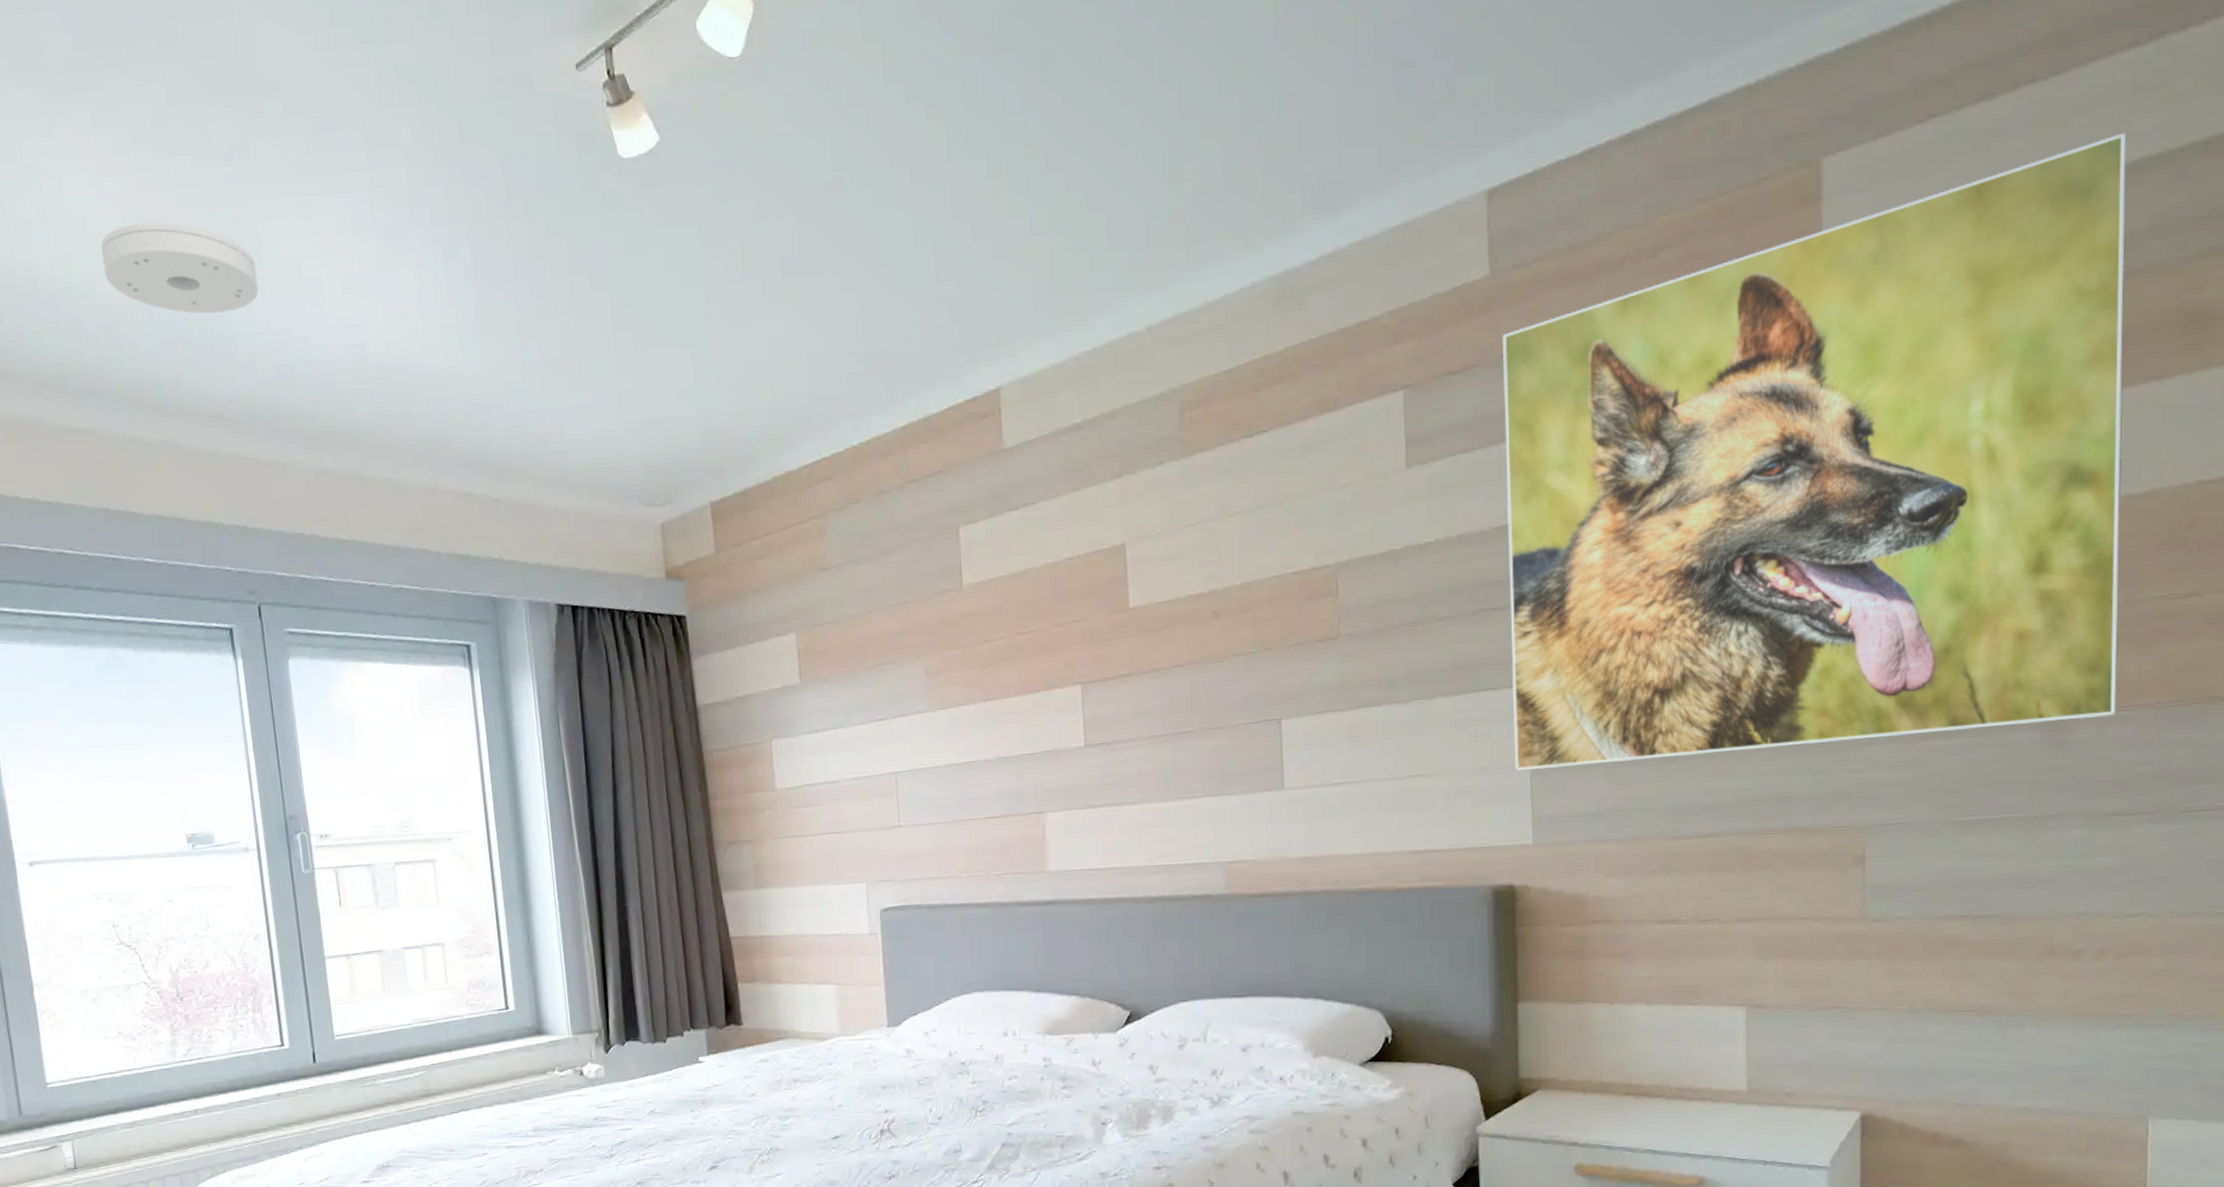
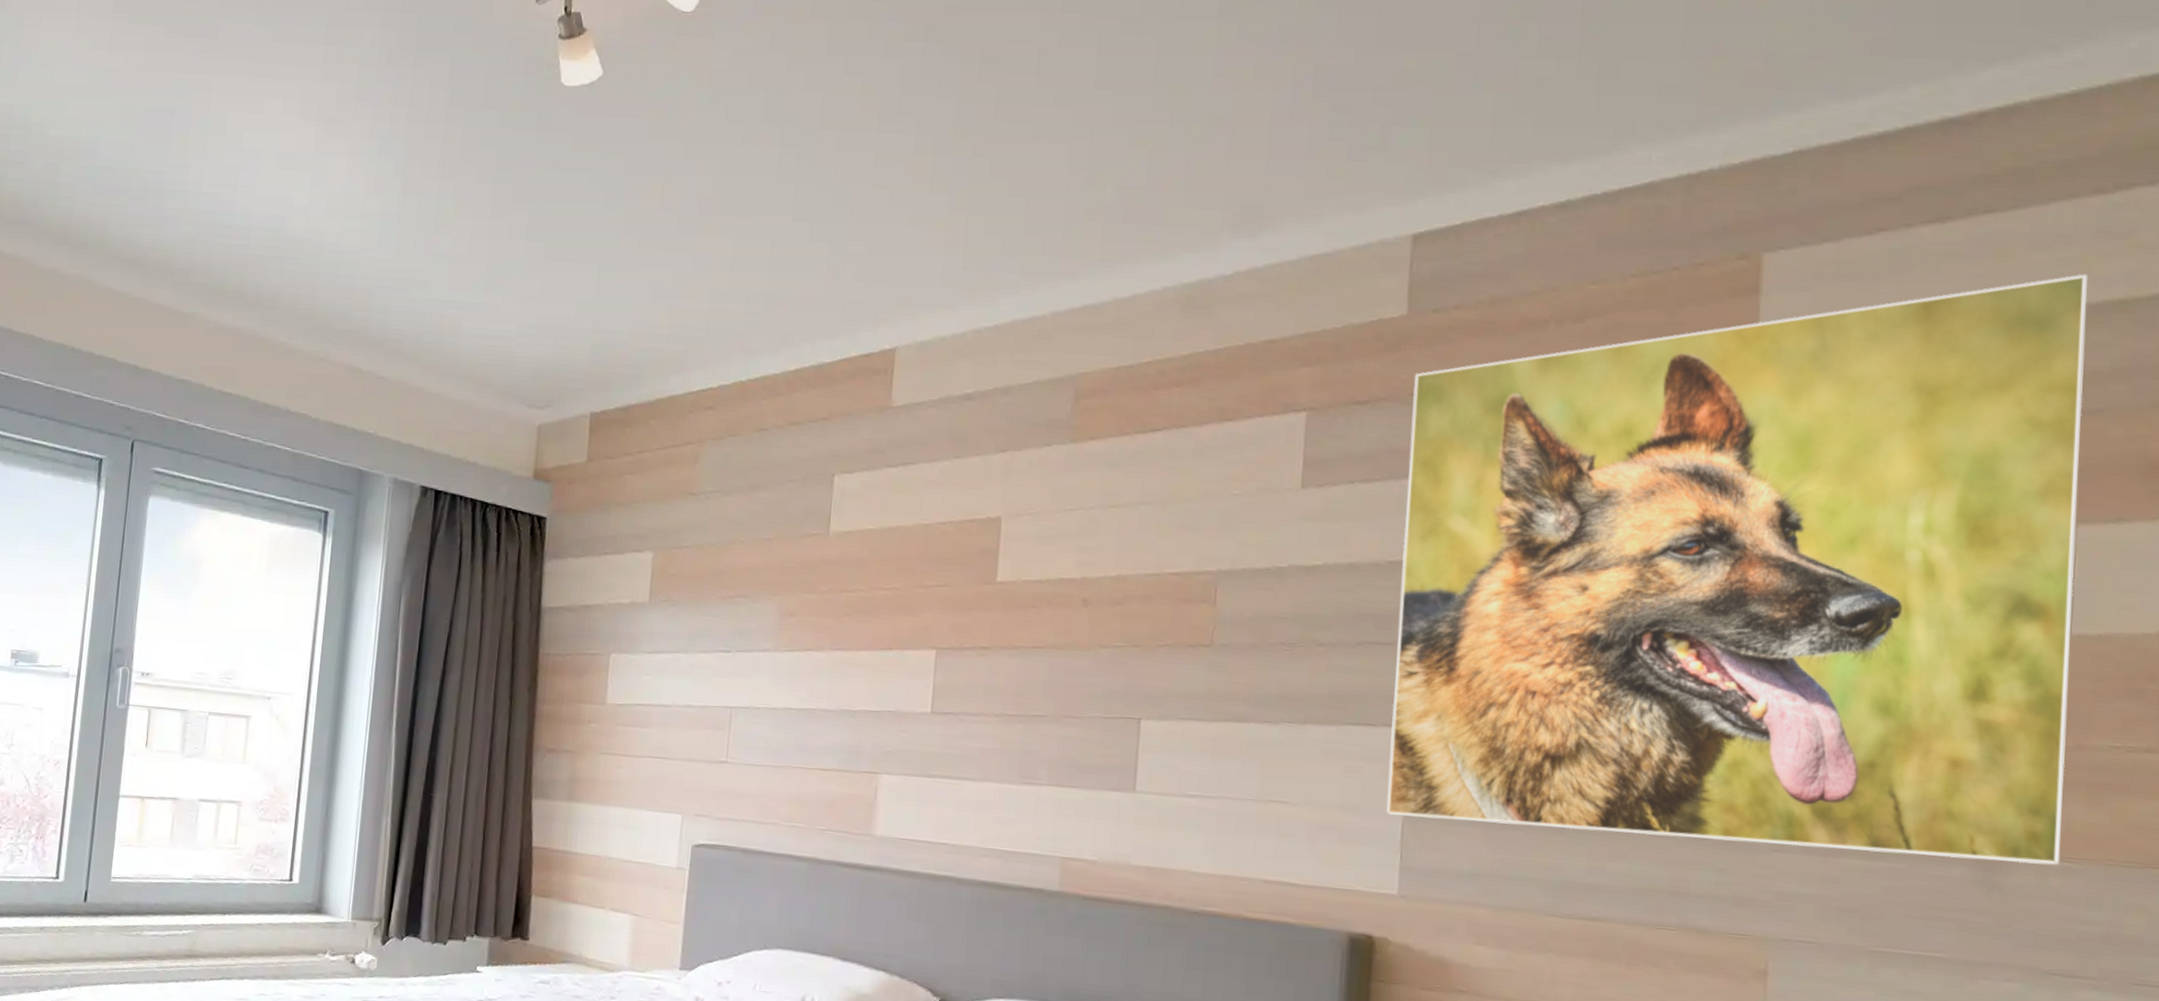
smoke detector: present [101,222,259,314] -> none [60,79,201,169]

